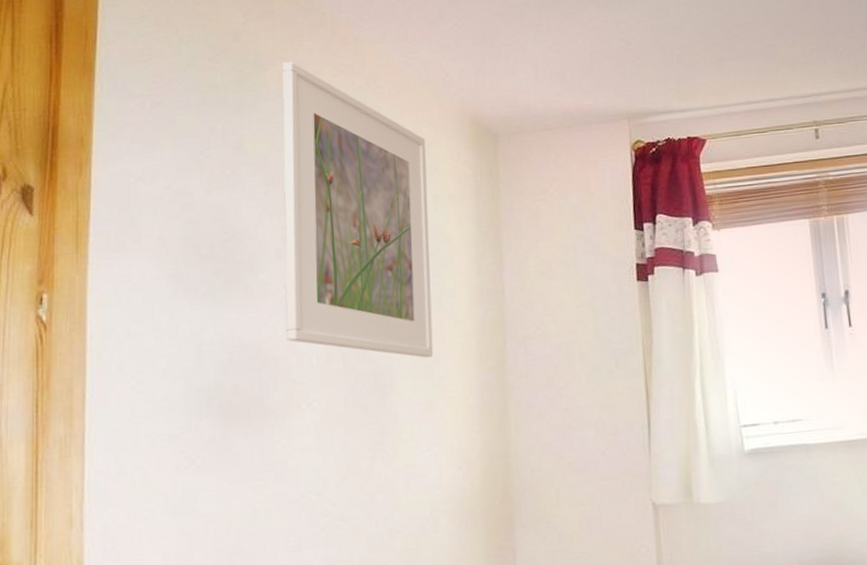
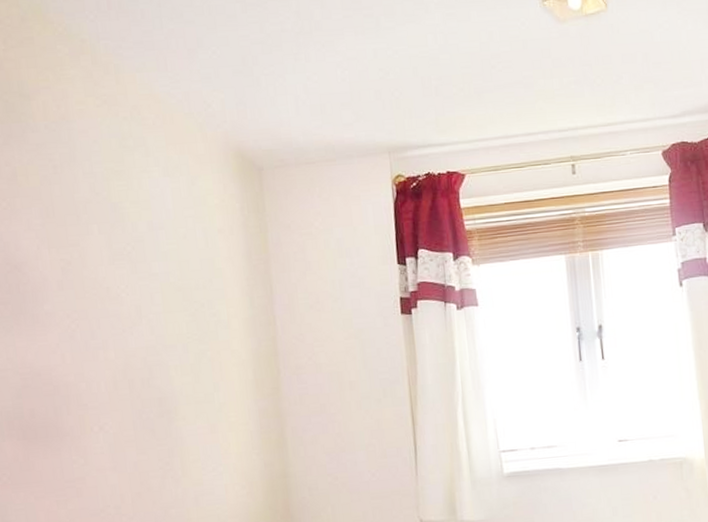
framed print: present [282,62,434,358] -> none [46,91,213,386]

